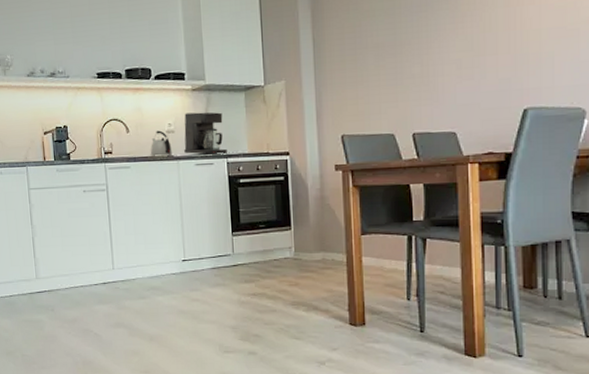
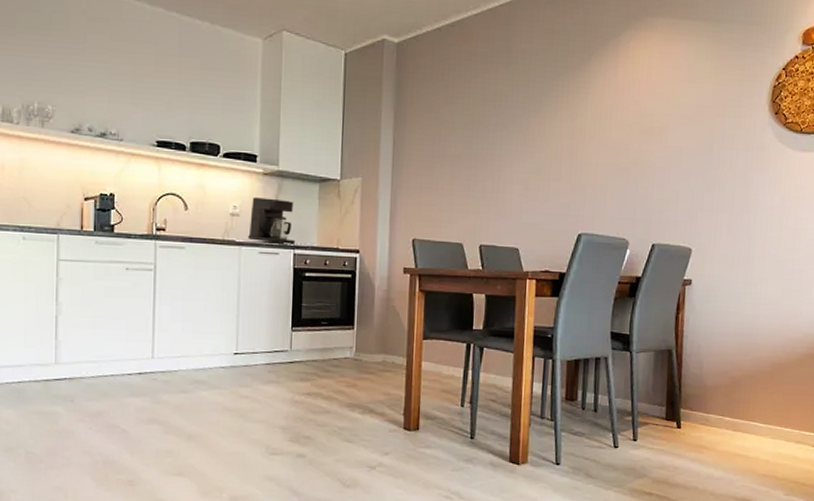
kettle: present [150,130,172,157] -> none [209,212,235,241]

